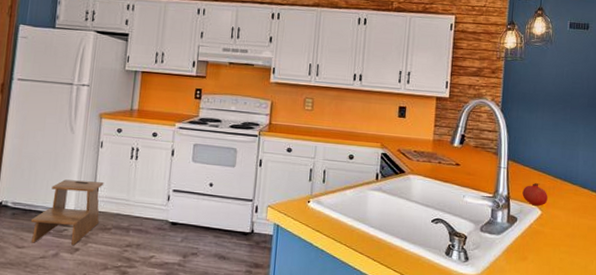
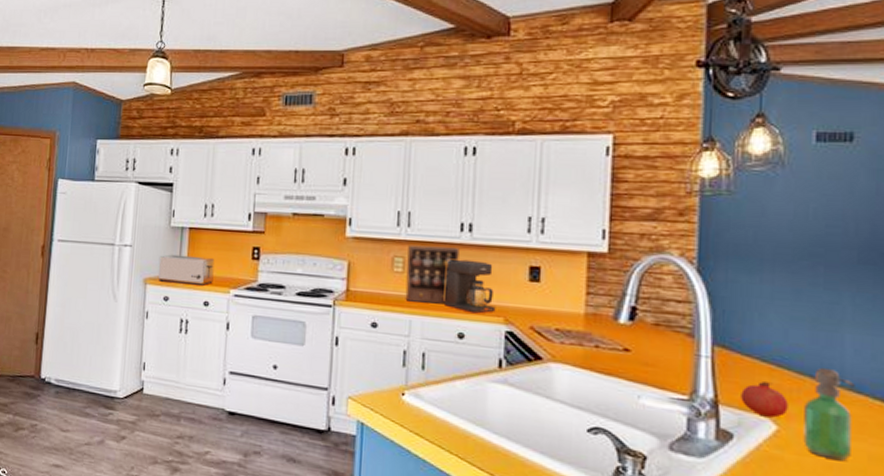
step stool: present [31,179,104,246] -> none [75,355,151,433]
toaster: none [112,93,163,121] -> present [158,254,215,287]
spice rack: none [313,89,352,134] -> present [405,244,460,304]
coffee maker: none [341,100,376,141] -> present [445,259,496,314]
soap dispenser: none [555,172,583,232] -> present [803,367,855,461]

